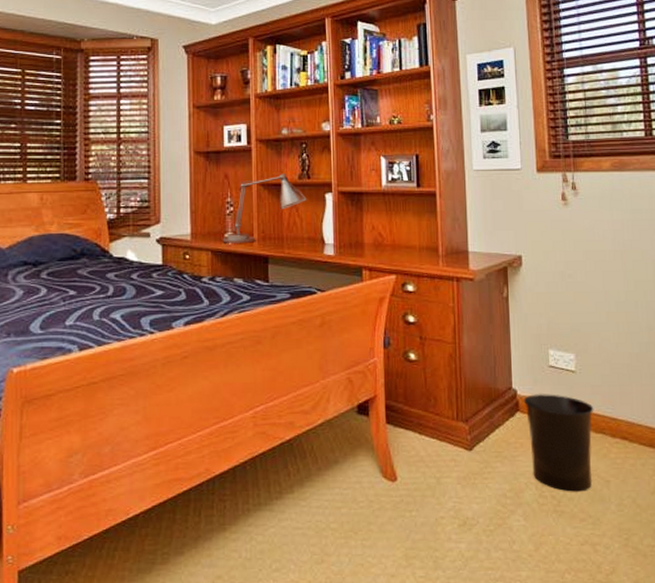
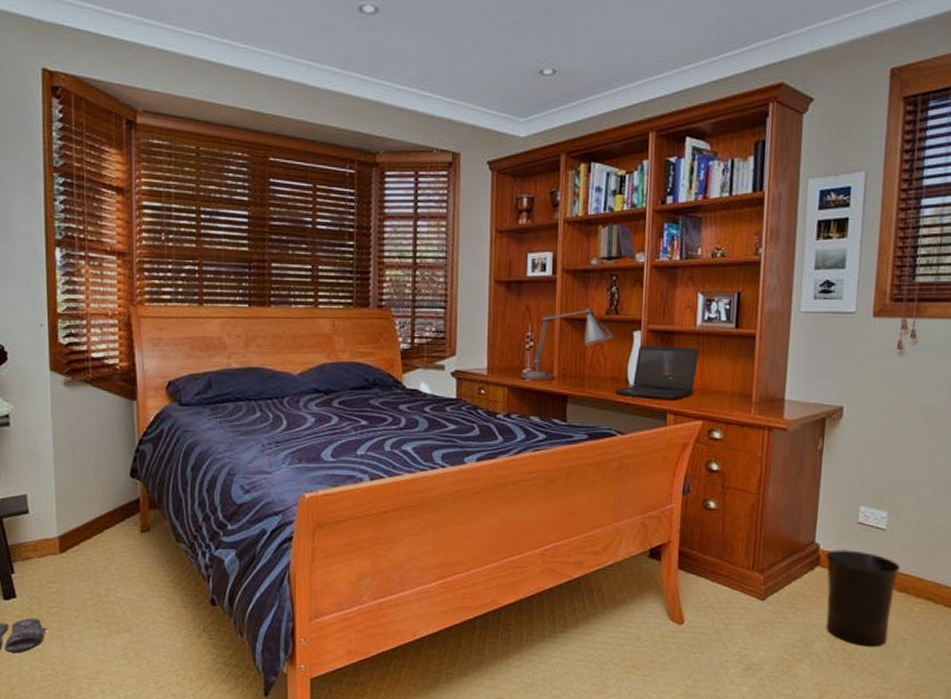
books: none [286,96,322,131] -> present [597,222,636,262]
laptop computer: none [312,205,386,257] -> present [614,344,699,401]

